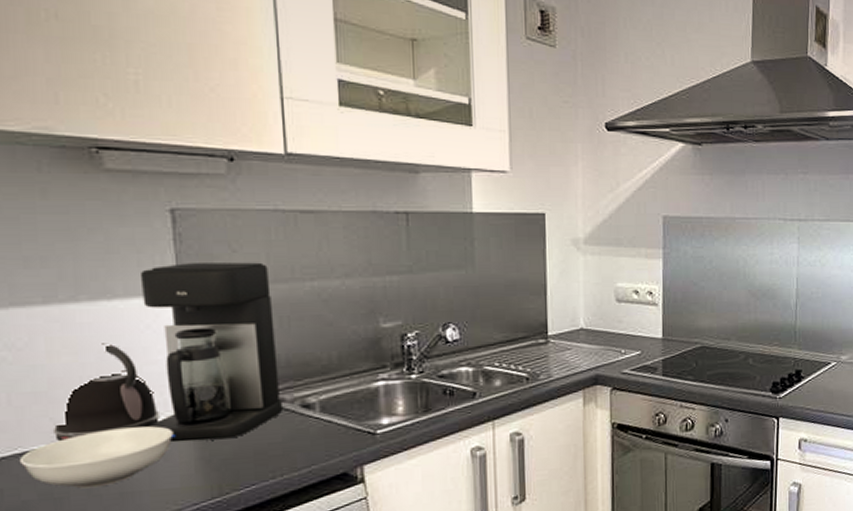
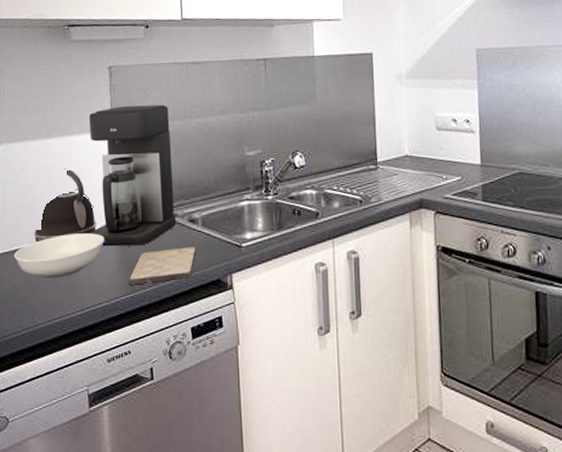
cutting board: none [212,436,312,488] -> present [128,246,196,285]

